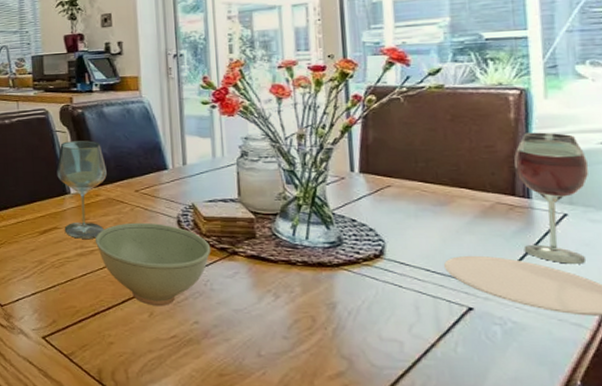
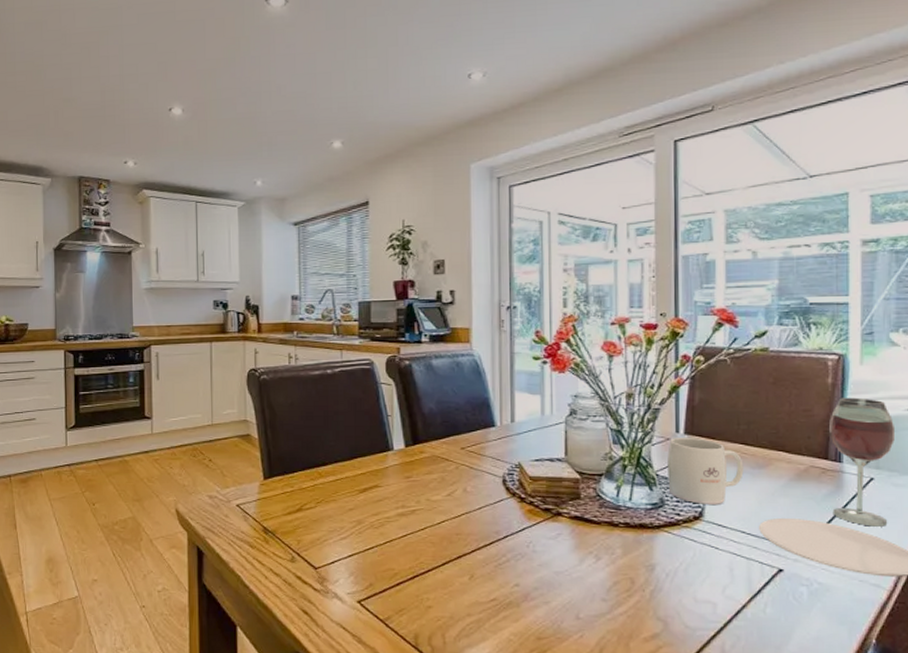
wine glass: present [56,140,107,239] -> none [380,394,432,498]
bowl: present [94,222,211,305] -> none [417,481,535,568]
mug: none [343,175,425,242] -> present [667,437,744,504]

